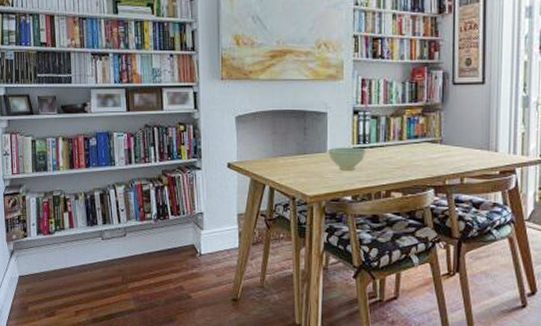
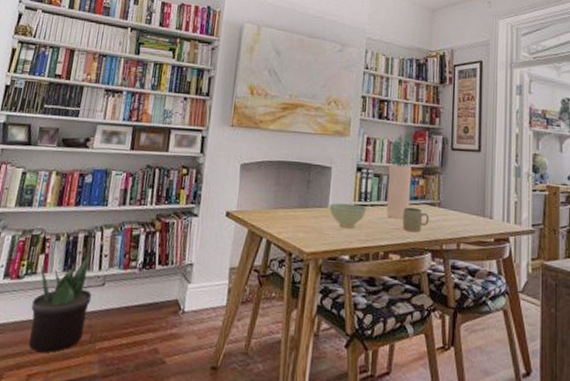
planter: none [65,212,117,293] -> present [29,257,92,353]
vase: none [386,70,411,158] -> present [387,132,412,219]
mug: none [403,146,431,170] -> present [402,207,430,232]

